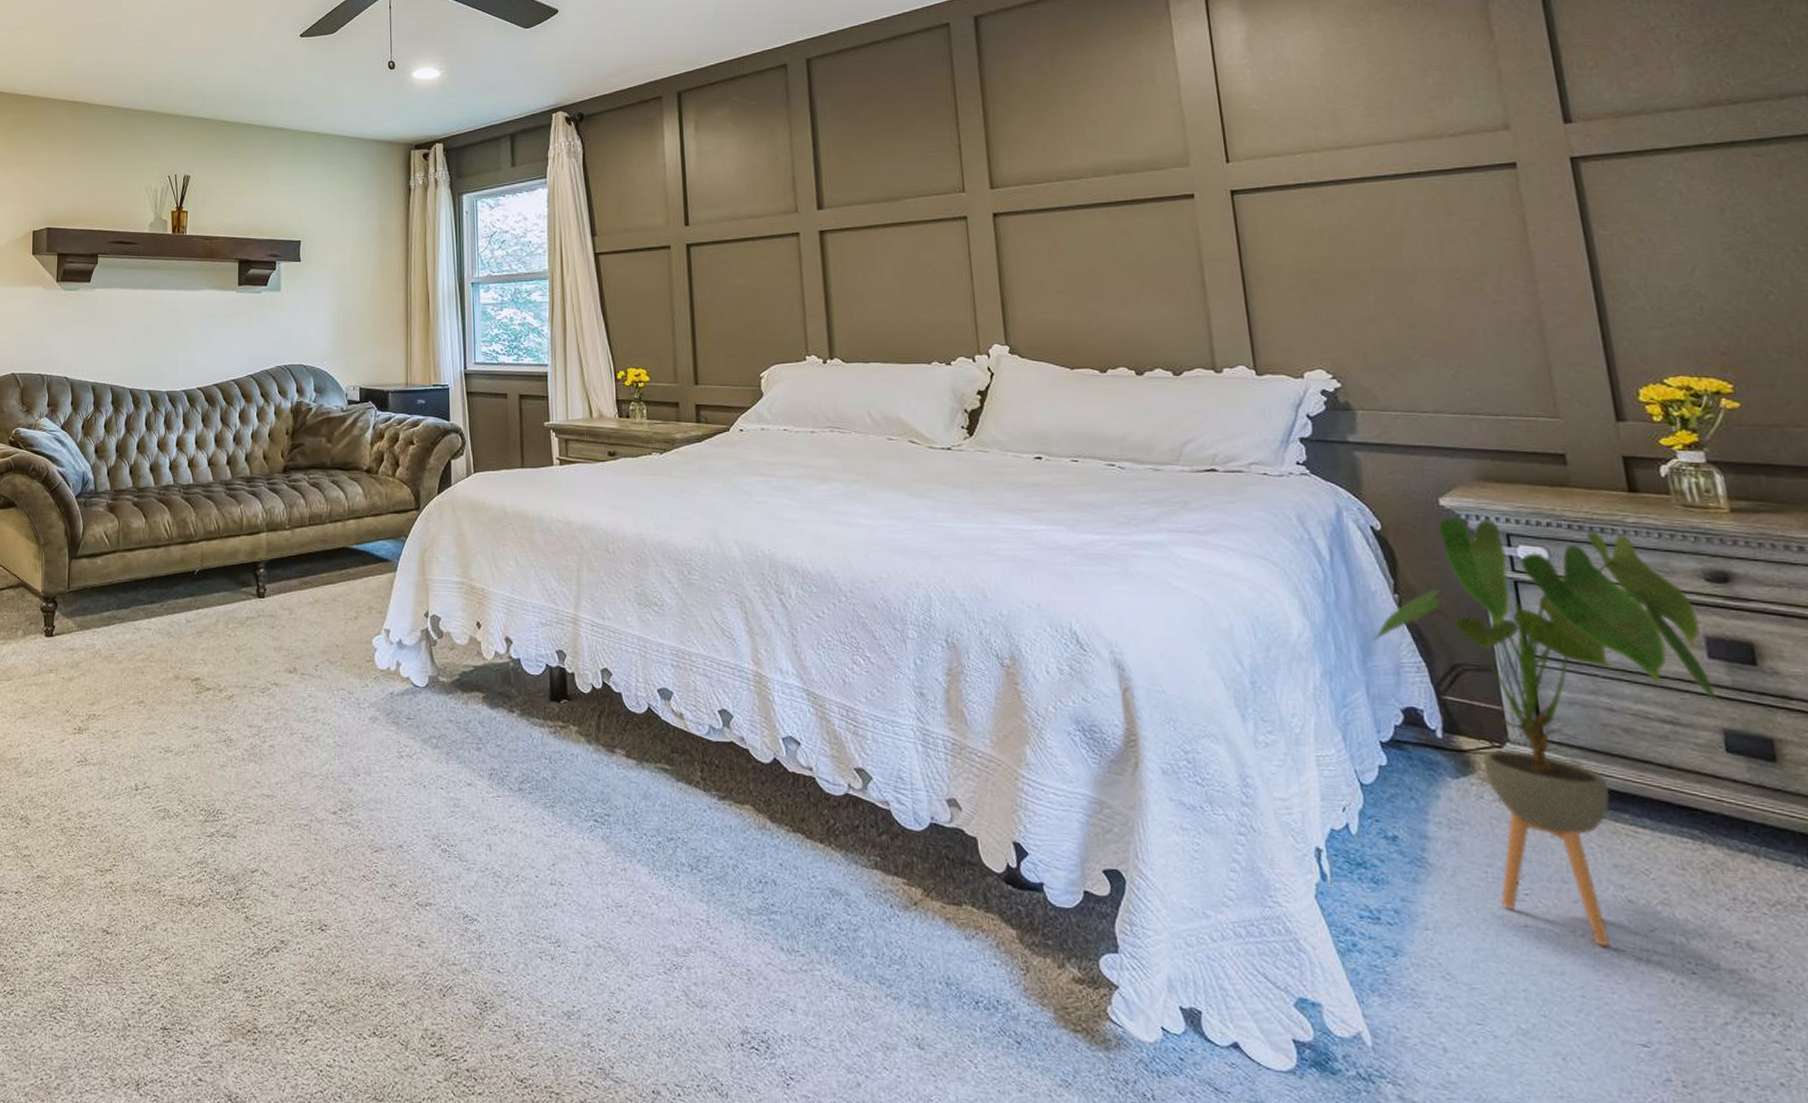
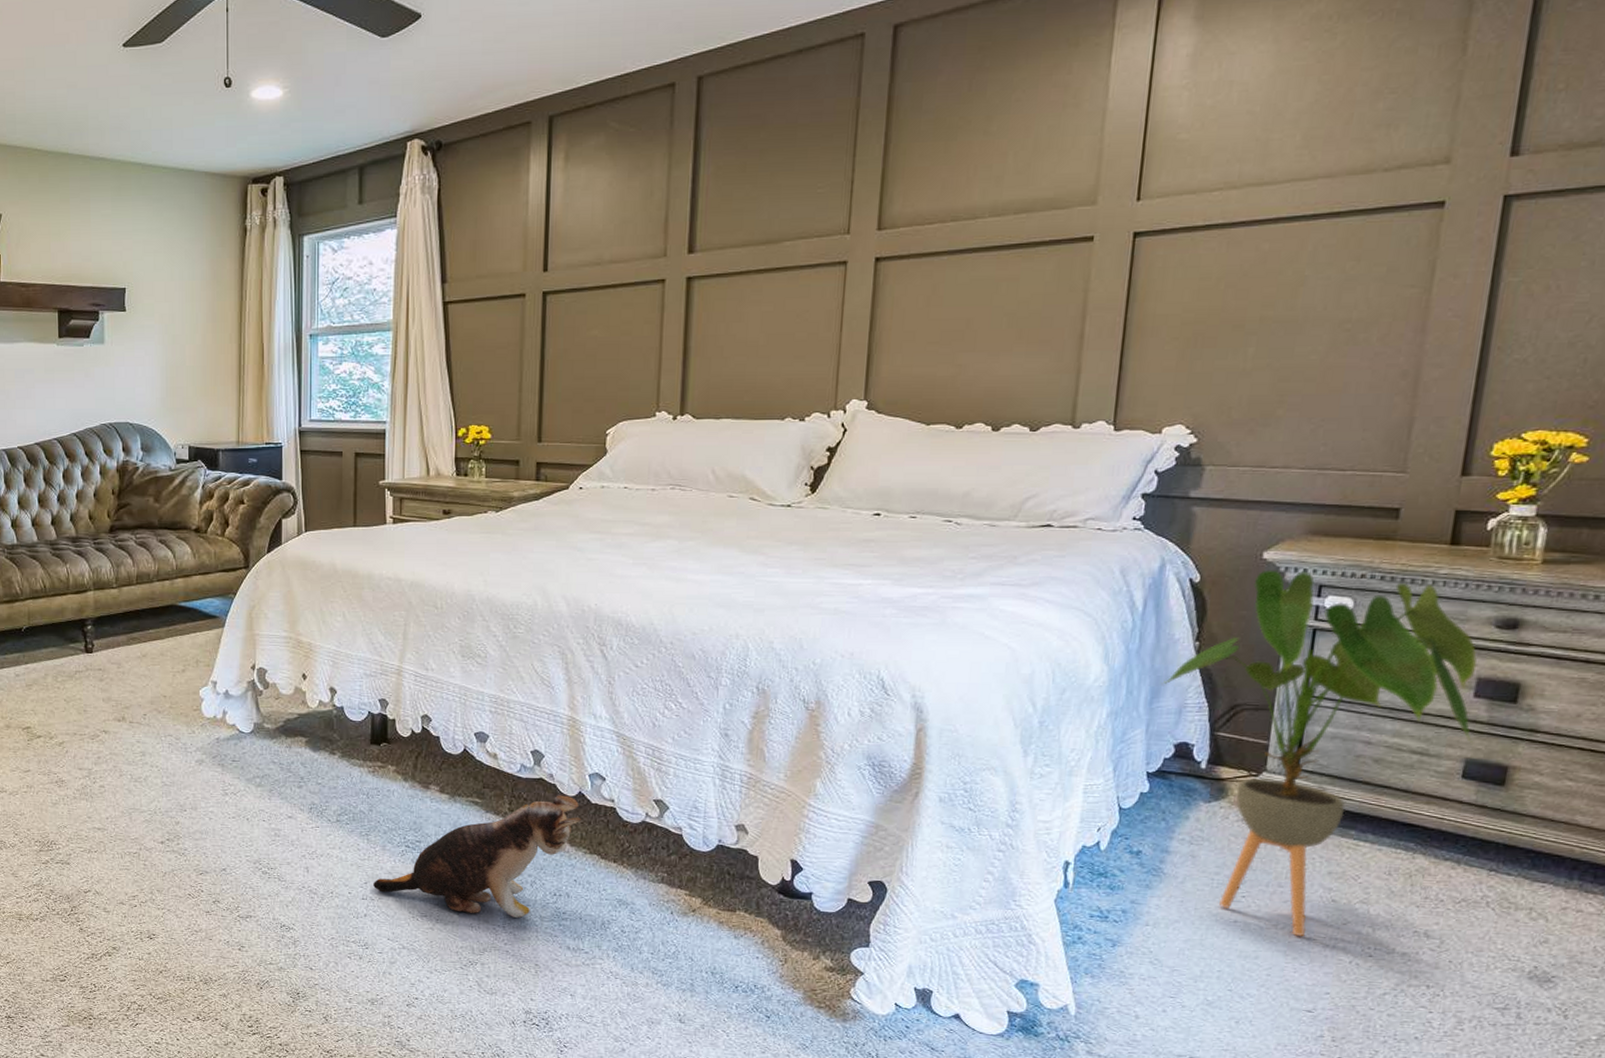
plush toy: none [561,761,779,910] -> present [372,795,581,918]

